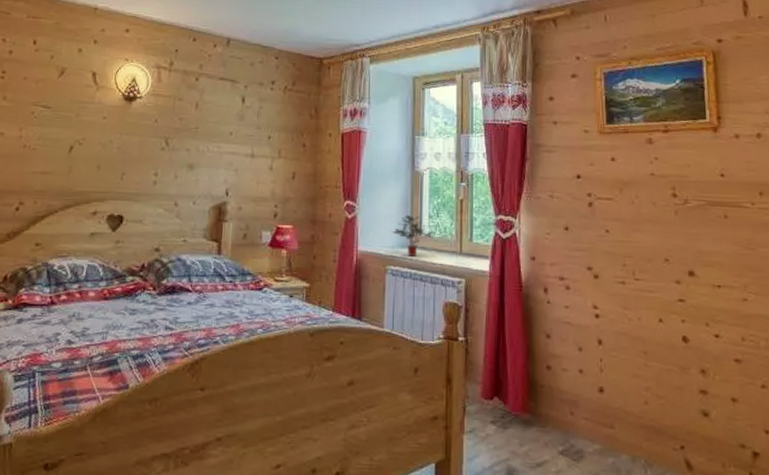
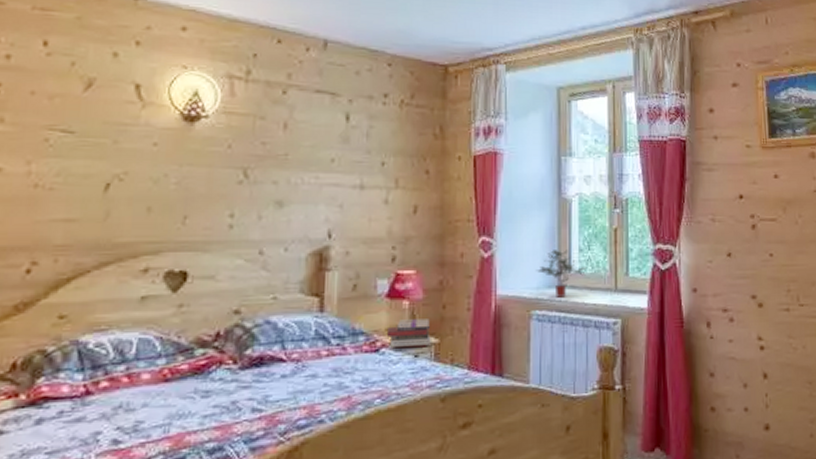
books: none [268,265,303,290] -> present [386,319,431,349]

